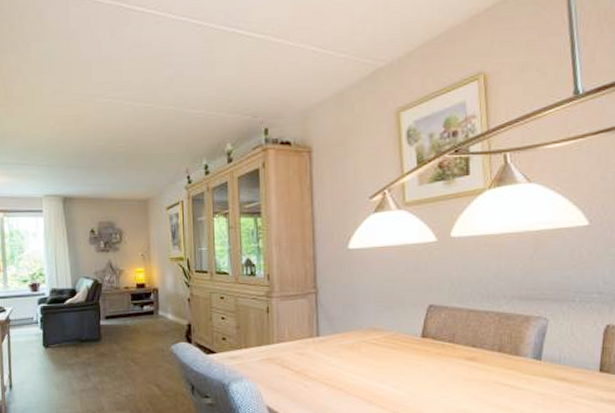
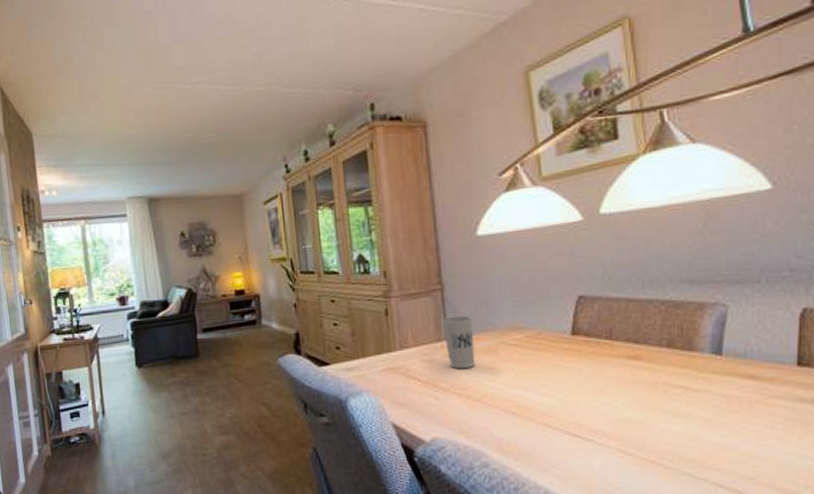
cup: none [314,316,341,362] -> present [441,316,475,369]

